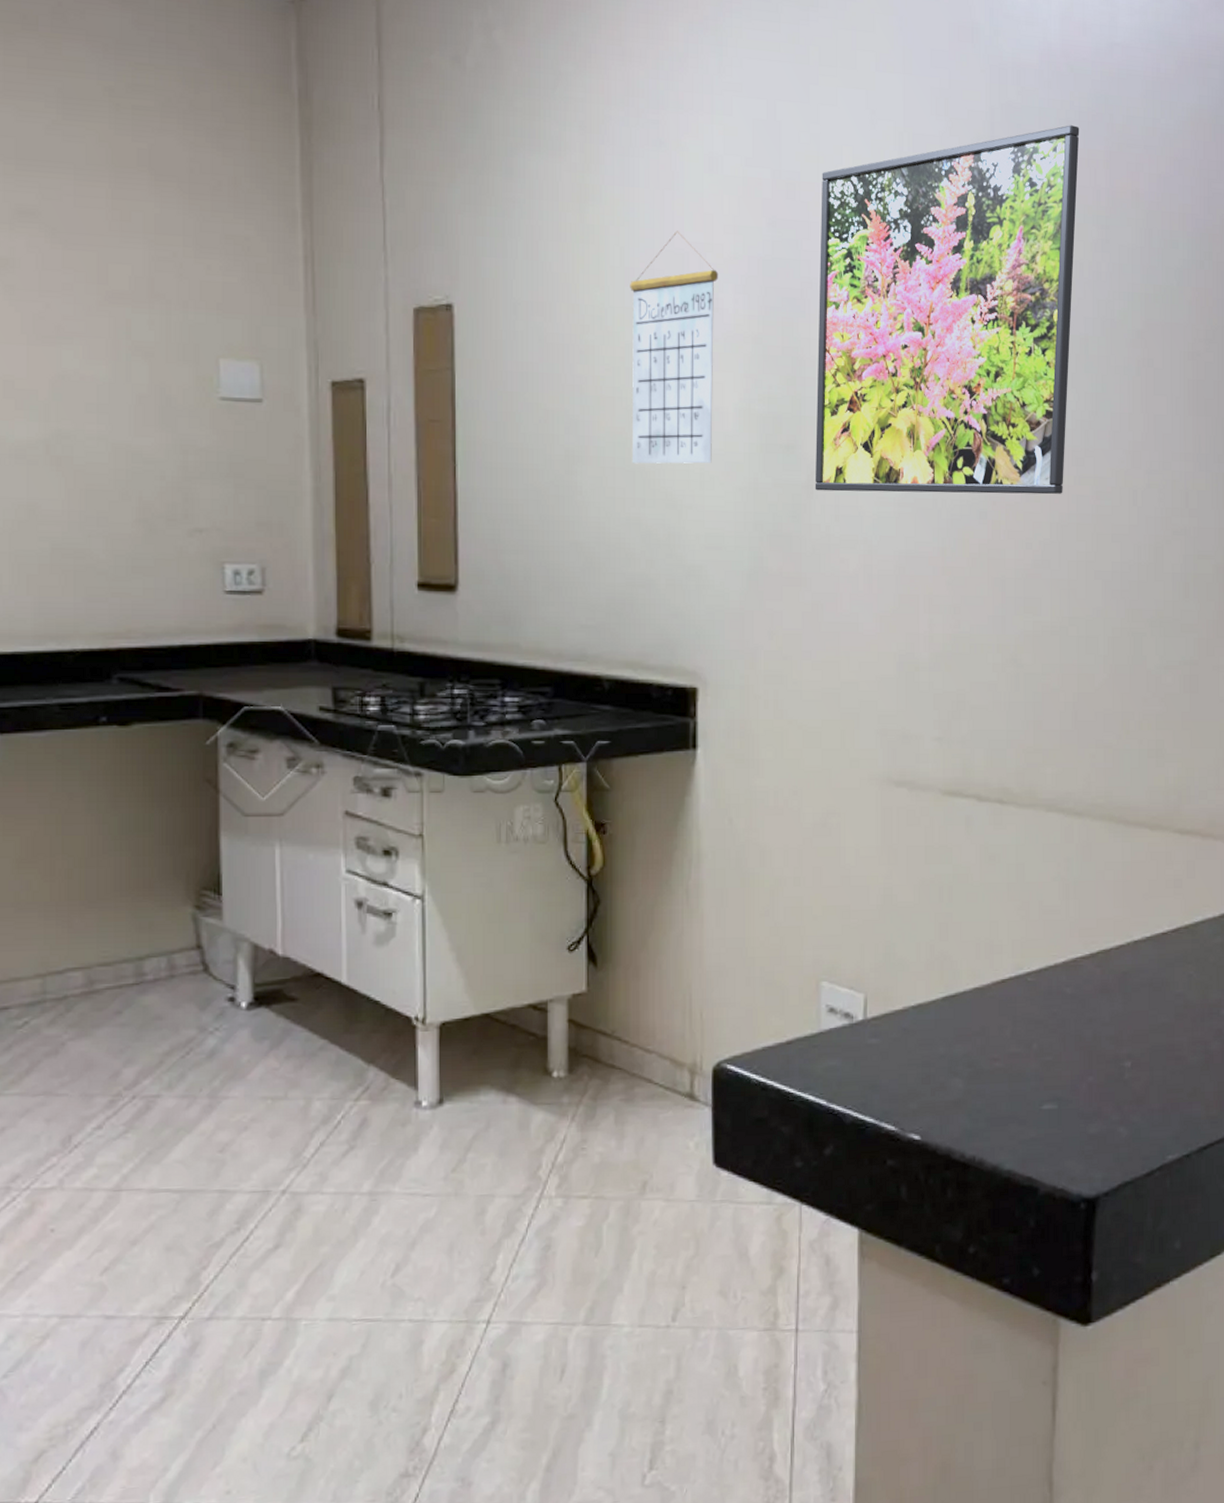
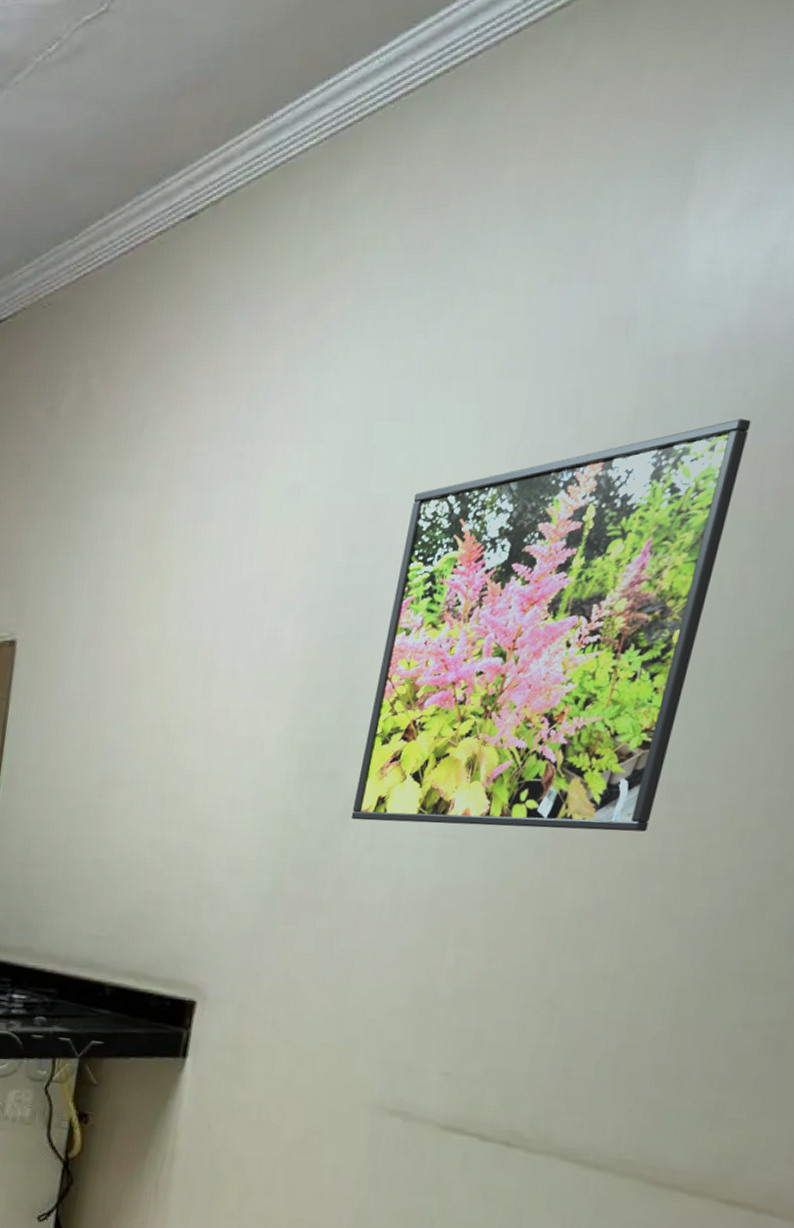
calendar: present [630,231,719,464] -> none [165,562,283,790]

